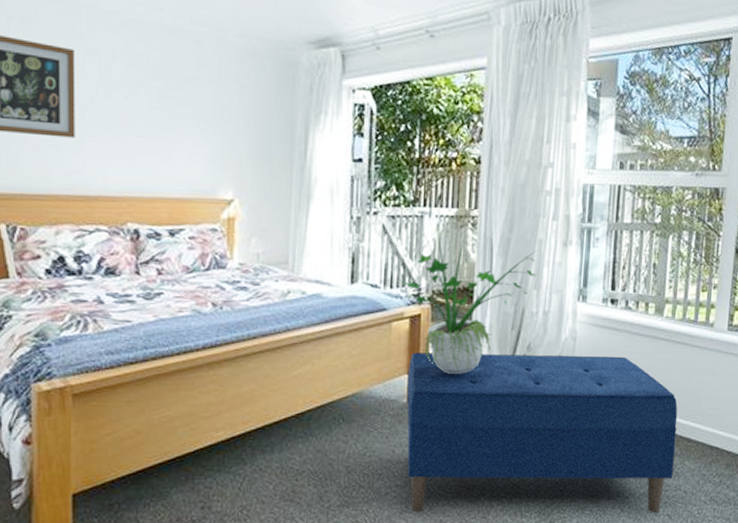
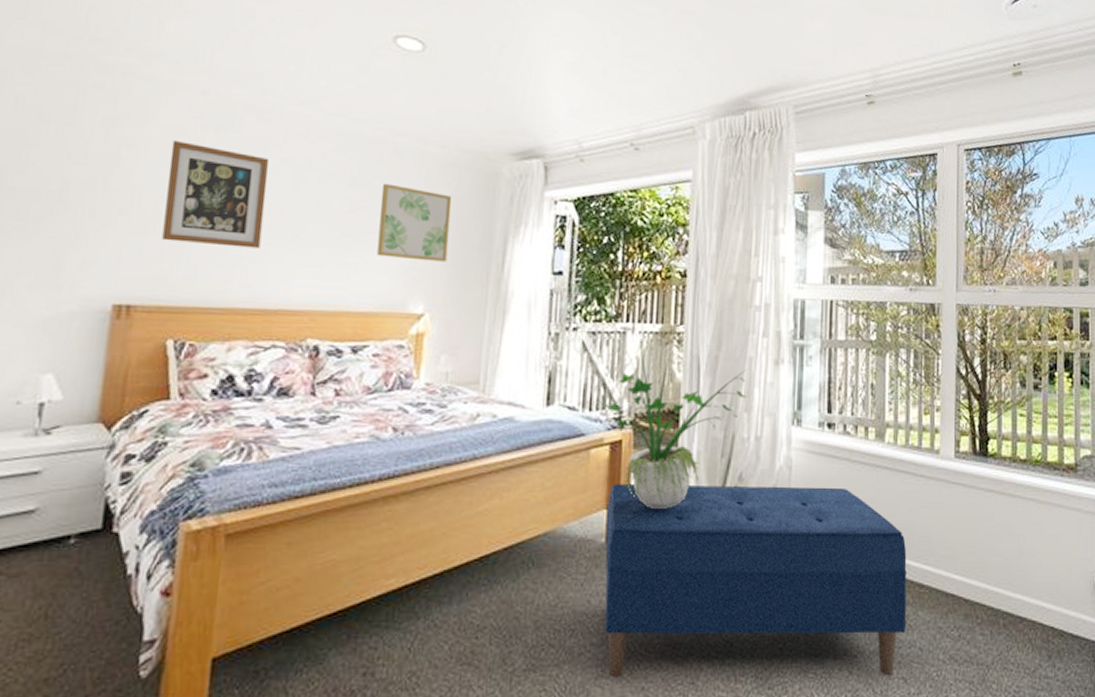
wall art: none [185,73,254,150] -> present [377,183,452,262]

